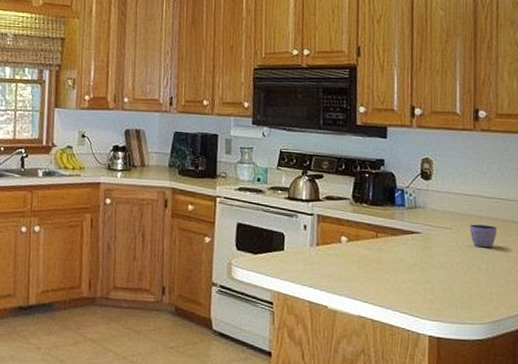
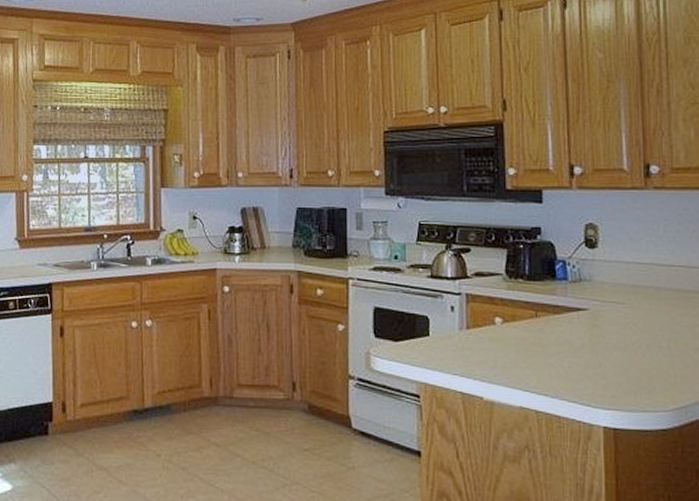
cup: present [469,224,496,248] -> none [645,297,678,324]

